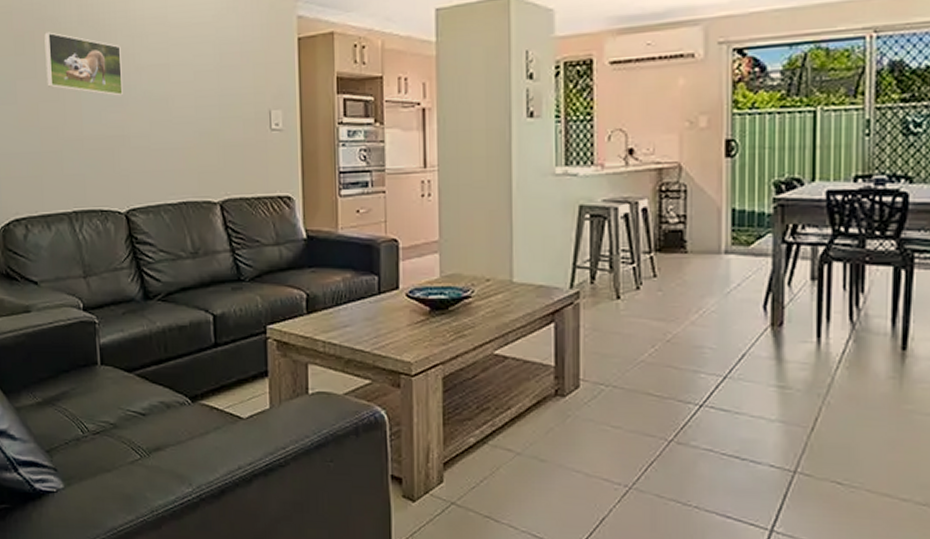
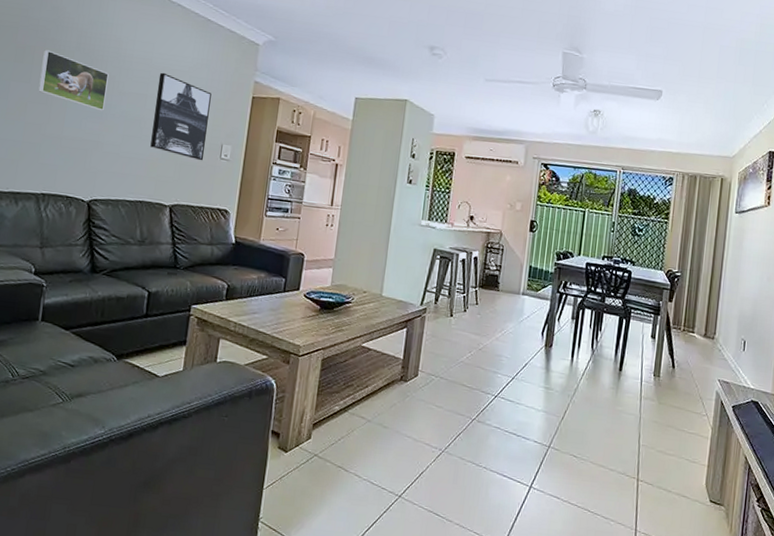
wall art: none [179,30,251,138] -> present [150,72,212,161]

